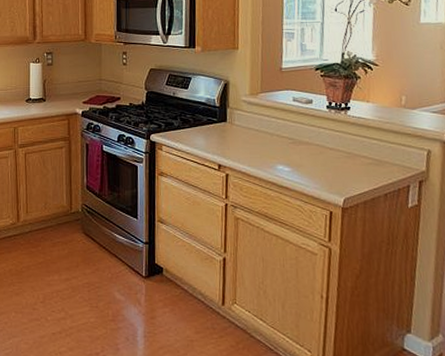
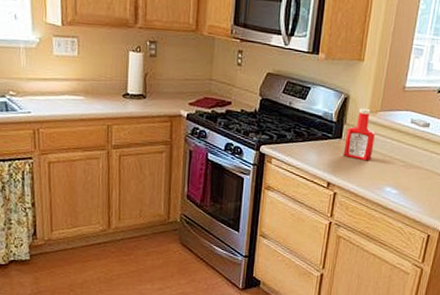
ketchup bottle: none [230,91,260,141] -> present [343,108,376,161]

